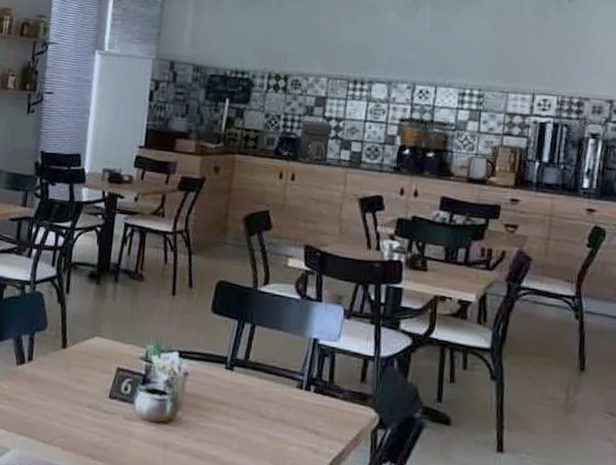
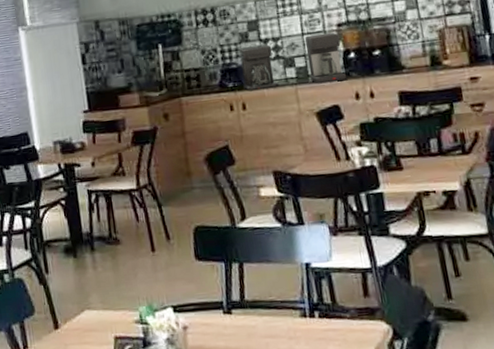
coffee maker: none [362,123,399,175] -> present [305,32,348,84]
kettle: present [466,155,496,185] -> none [415,41,447,73]

